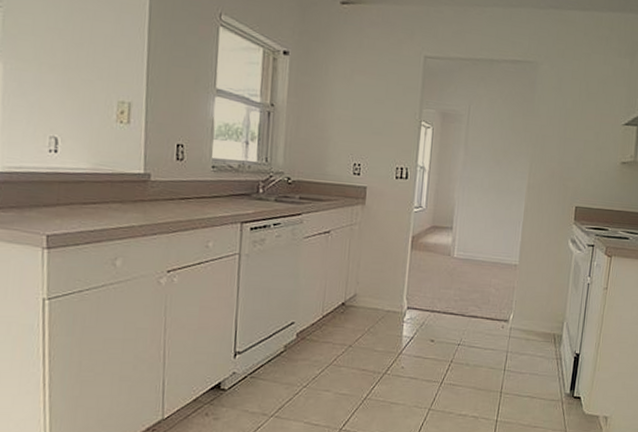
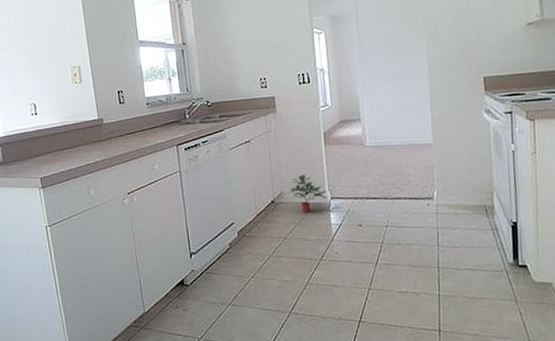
potted plant: none [365,278,406,321] -> present [290,174,328,213]

